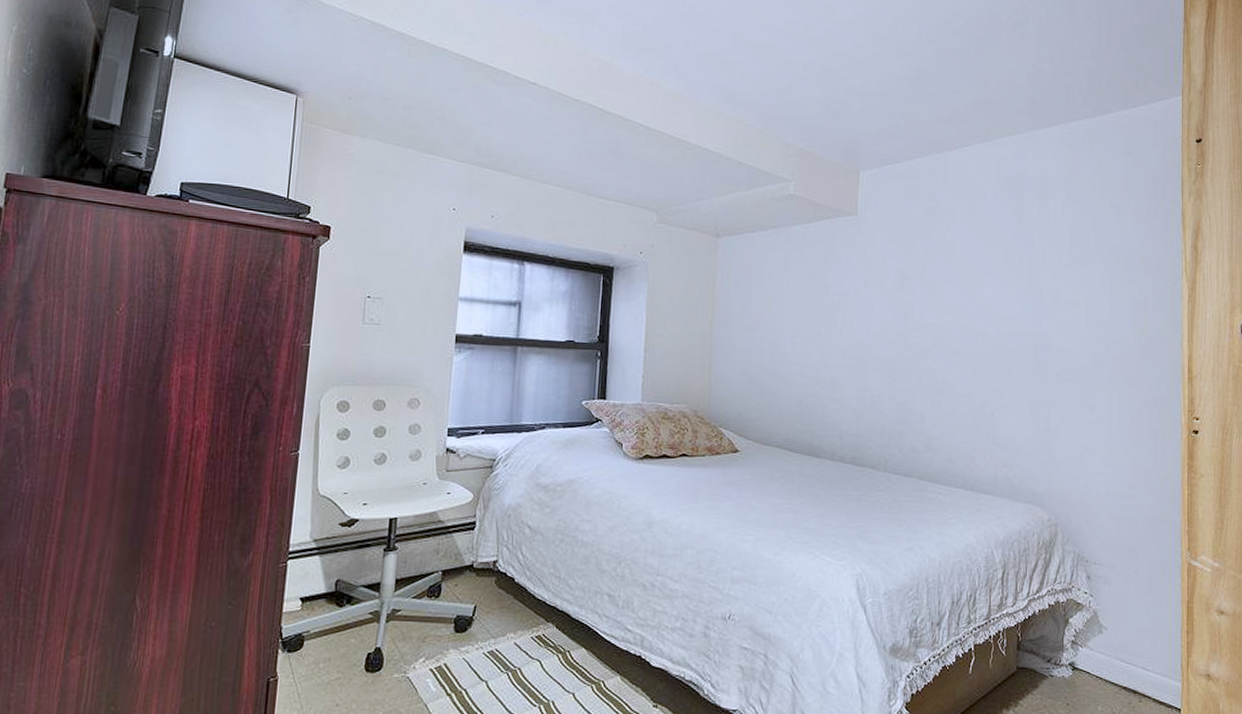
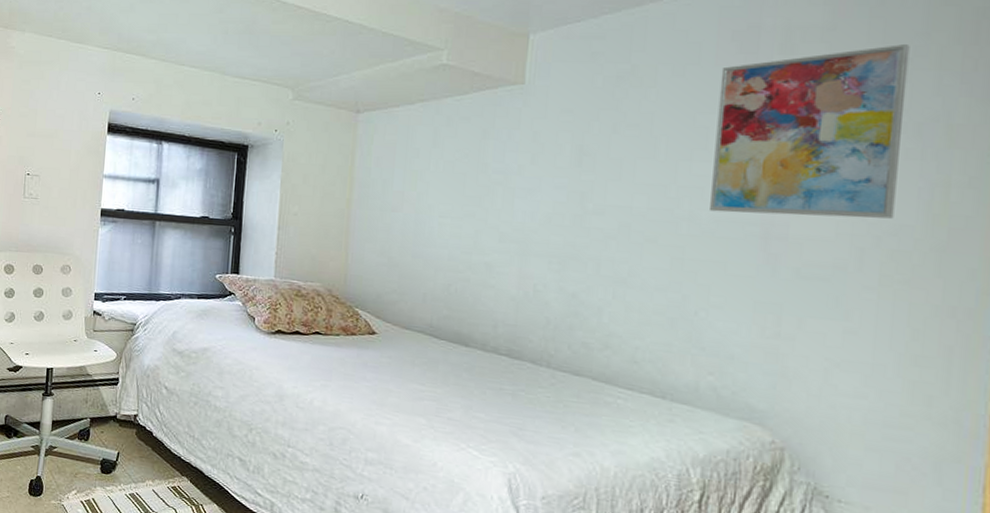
wall art: none [998,195,1117,331] -> present [710,44,910,219]

